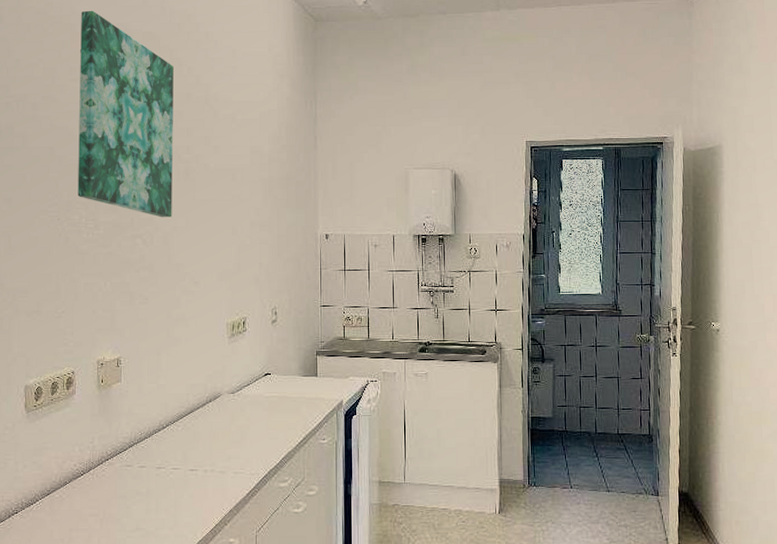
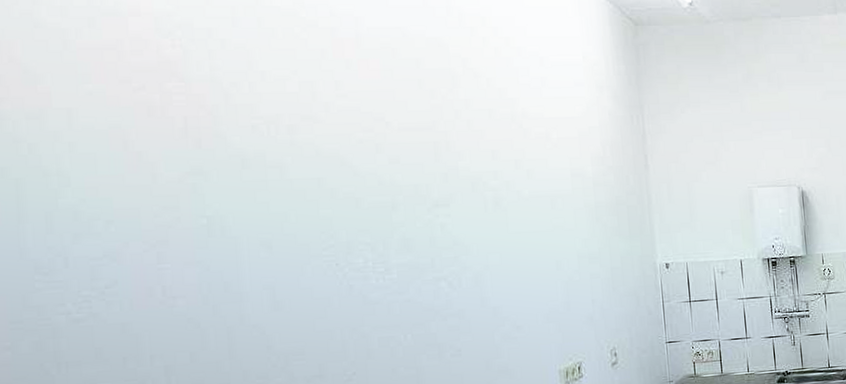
wall art: present [77,10,174,218] -> none [343,11,482,256]

